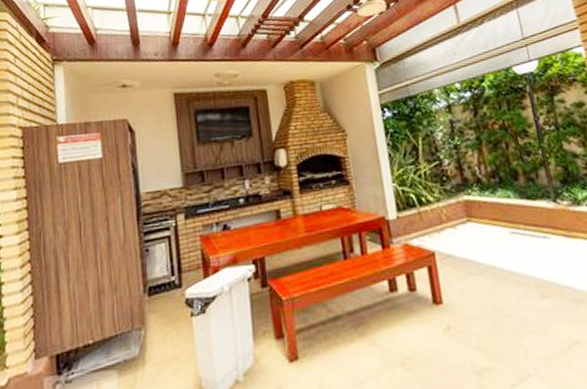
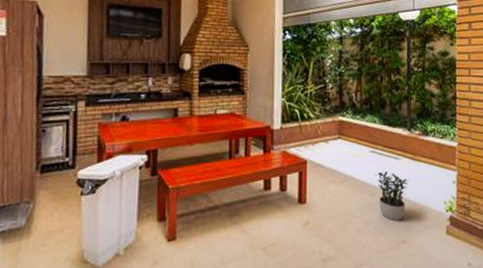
potted plant: none [522,254,571,316] -> present [375,170,409,220]

